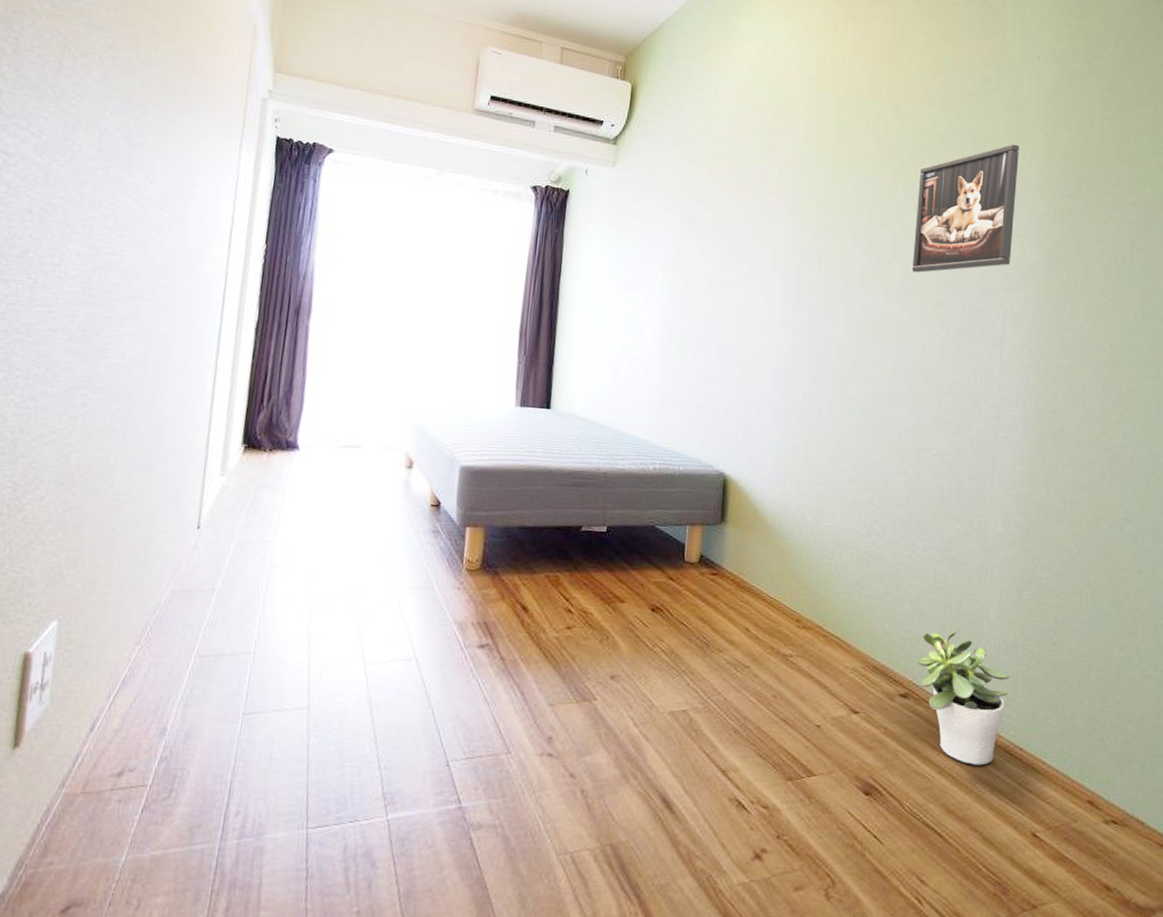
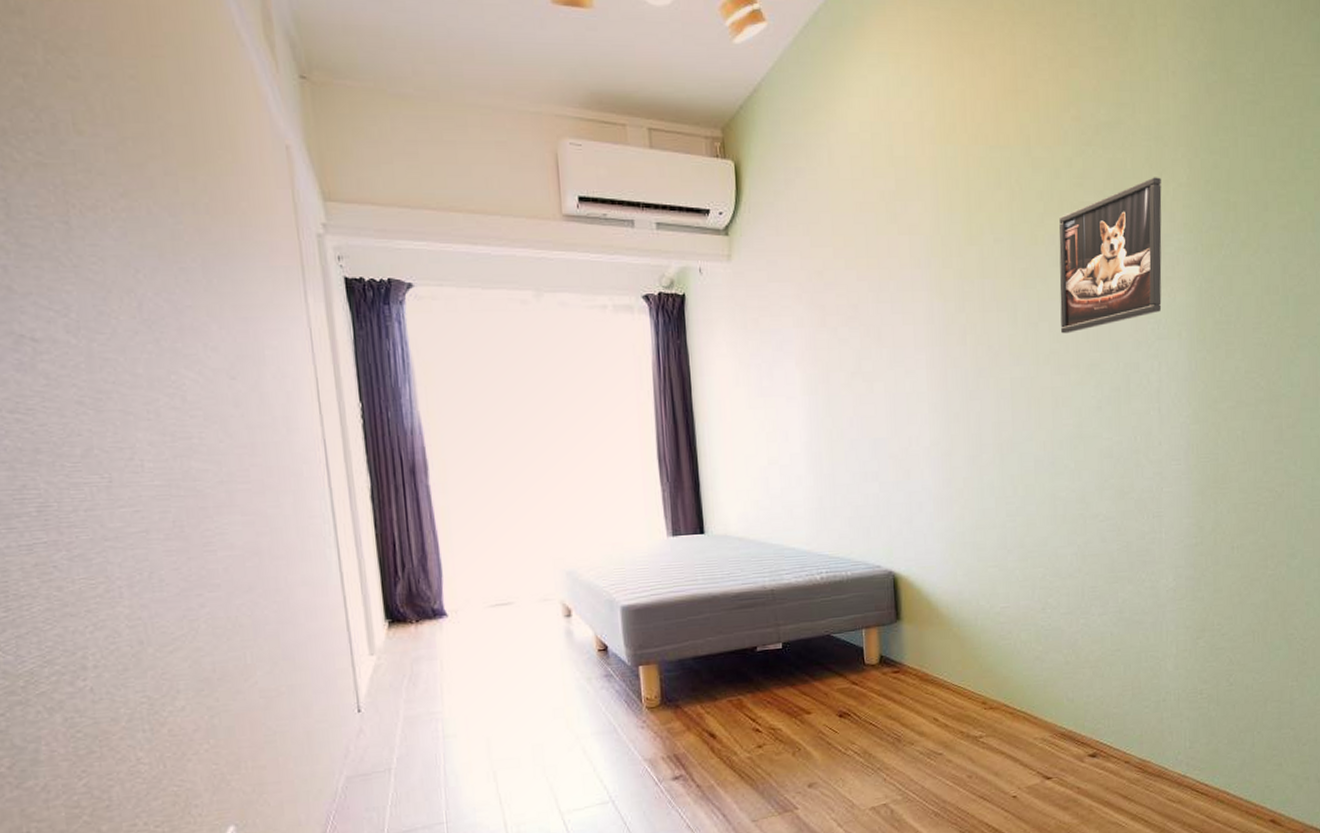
potted plant: present [917,630,1009,766] -> none [1103,687,1191,807]

